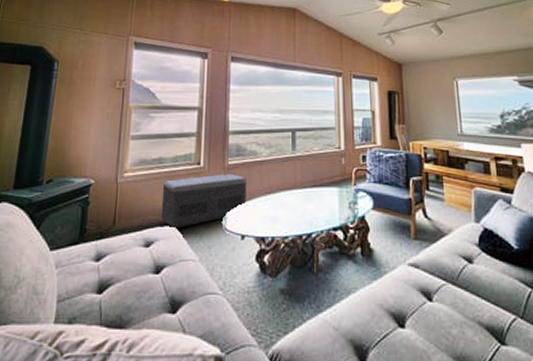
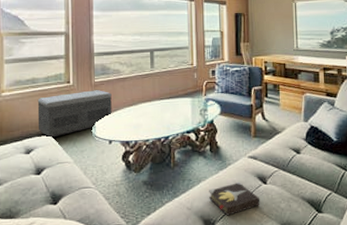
hardback book: none [360,296,426,342] -> present [209,181,260,216]

